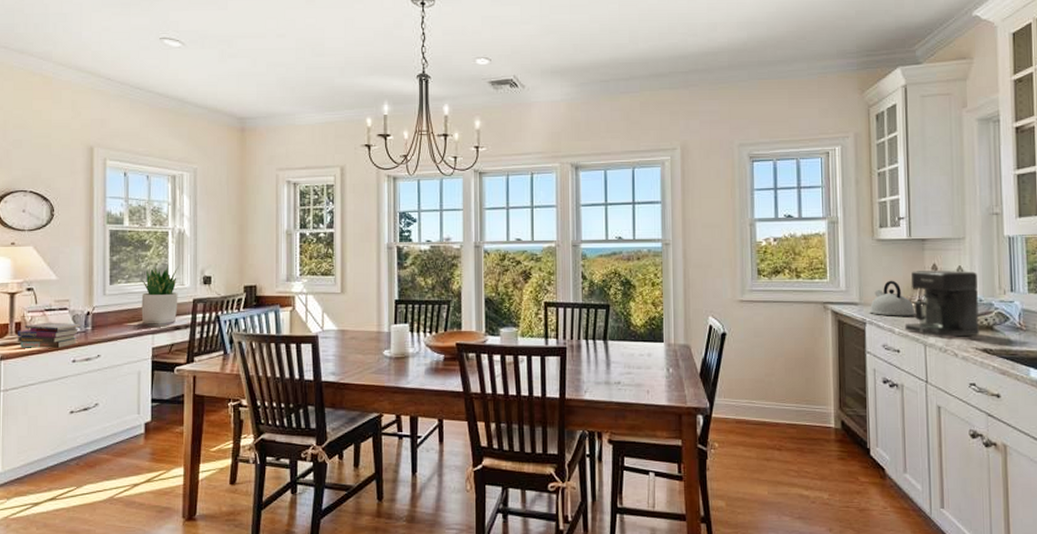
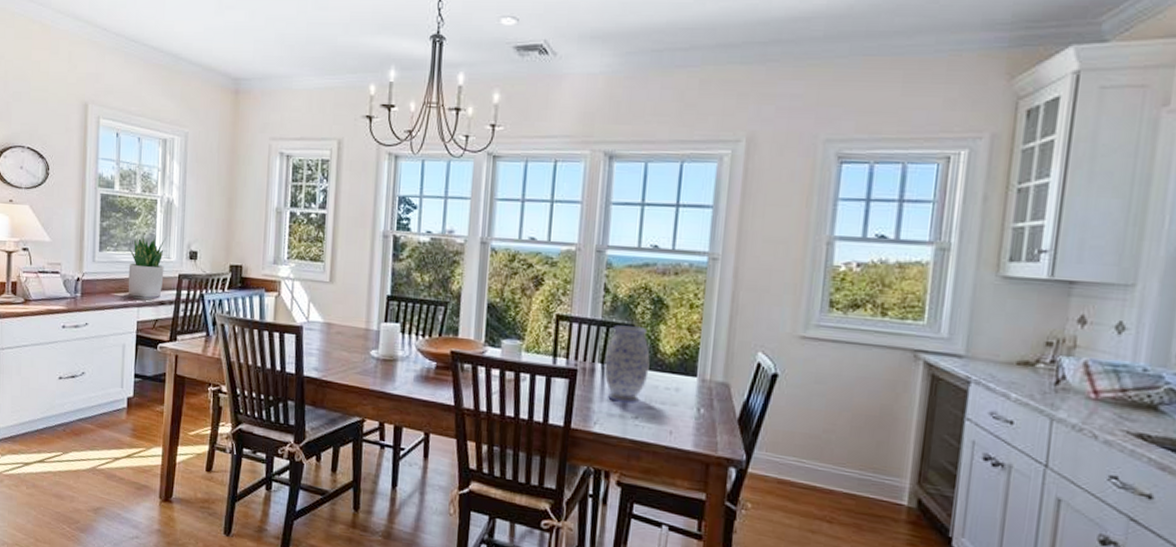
books: present [17,322,81,348] -> none [13,284,71,312]
vase: none [589,306,625,372] -> present [604,325,650,404]
kettle: present [869,280,915,316] -> none [977,330,1044,380]
coffee maker: present [904,269,980,337] -> none [1025,322,1147,416]

